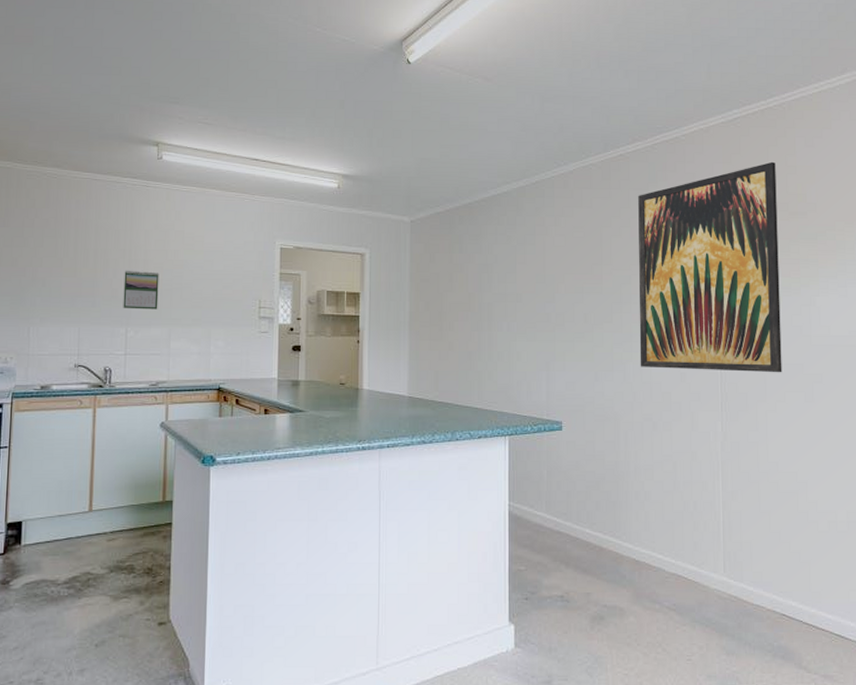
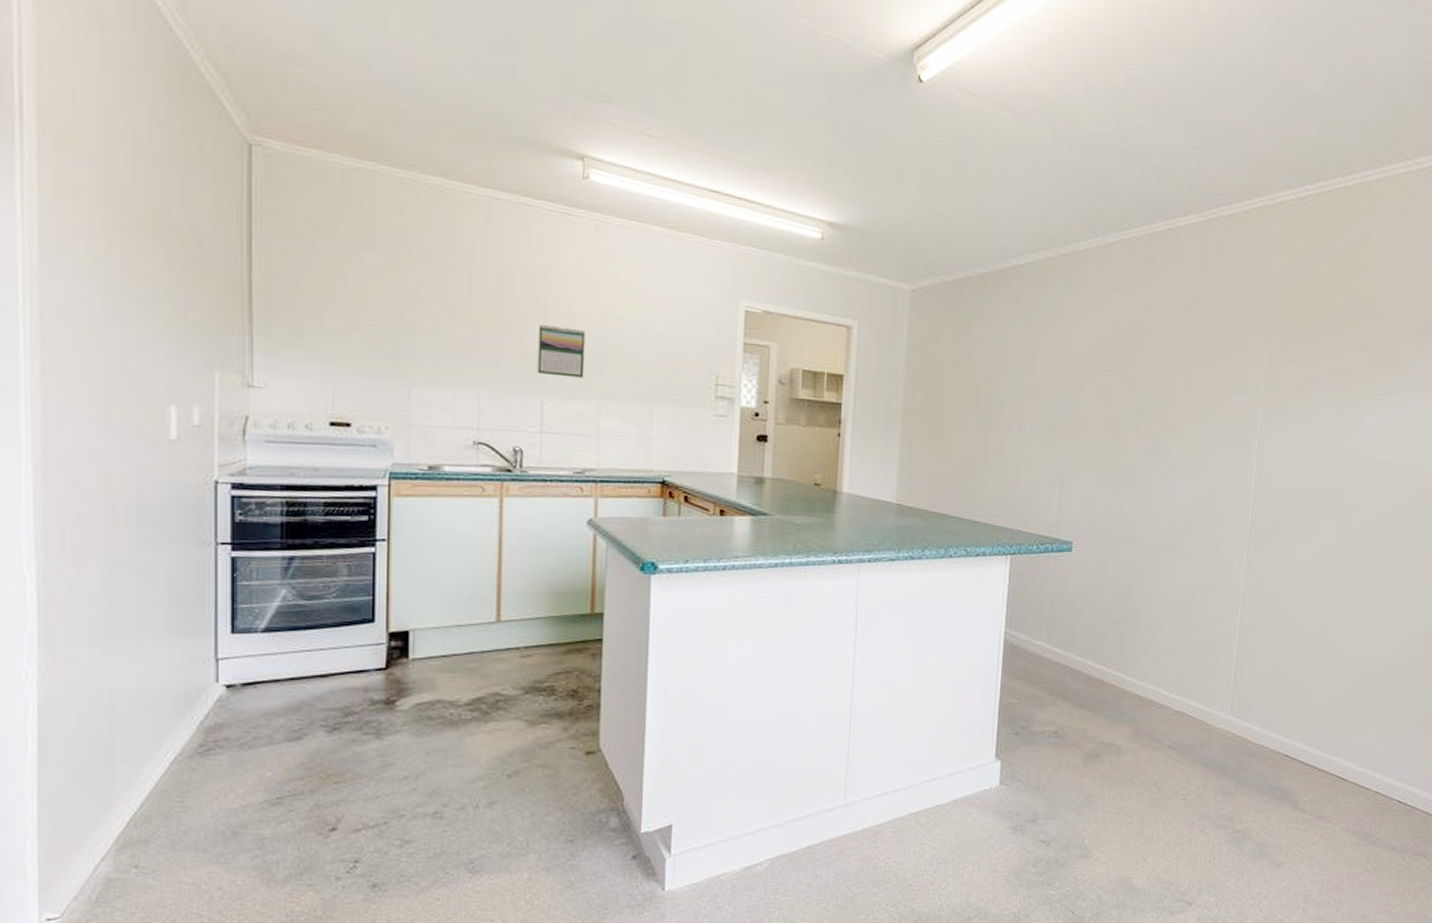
wall art: present [638,161,782,373] -> none [1166,253,1345,500]

